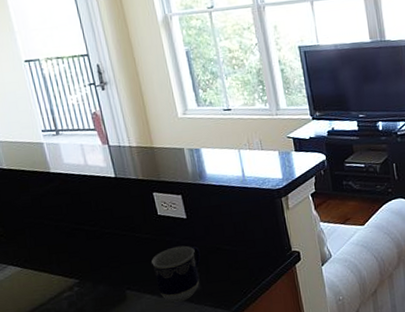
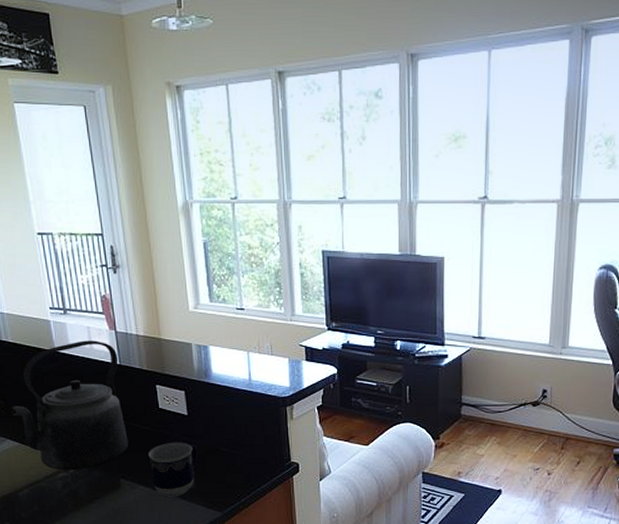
kettle: none [10,156,131,290] -> present [11,340,129,470]

